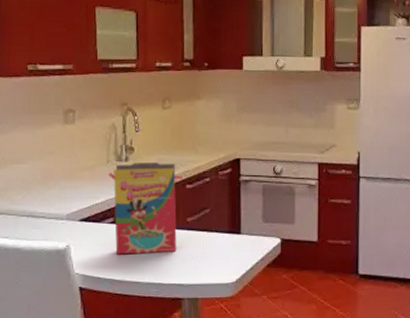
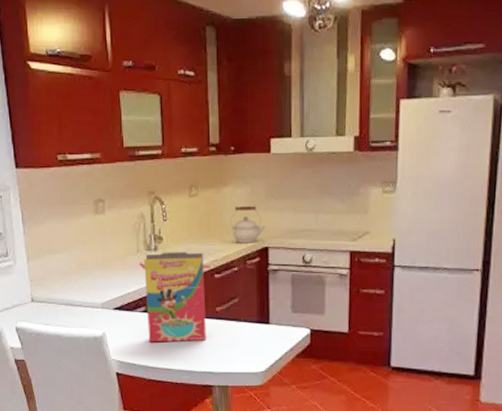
kettle: none [203,119,237,155] -> present [230,206,265,243]

